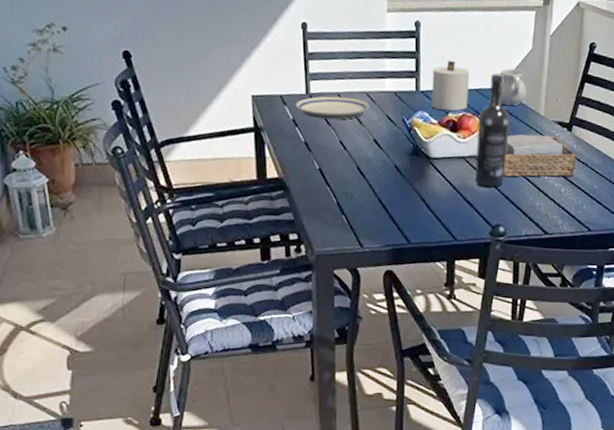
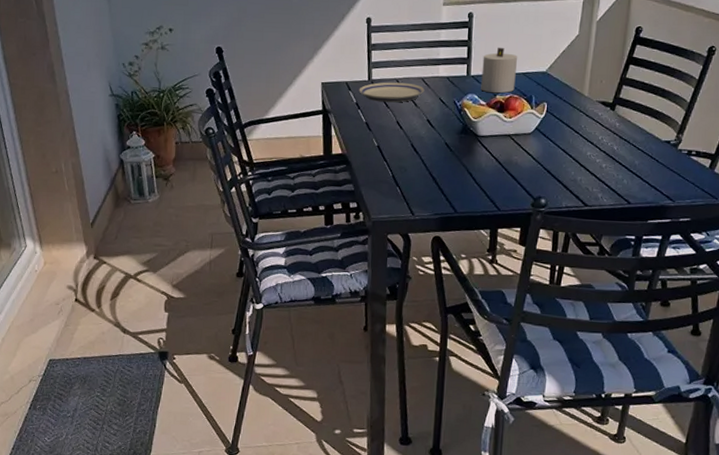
wine bottle: present [475,73,510,188] -> none [520,58,555,163]
cream pitcher: present [500,68,527,106] -> none [546,53,572,88]
napkin holder: present [503,134,577,177] -> none [546,113,619,153]

